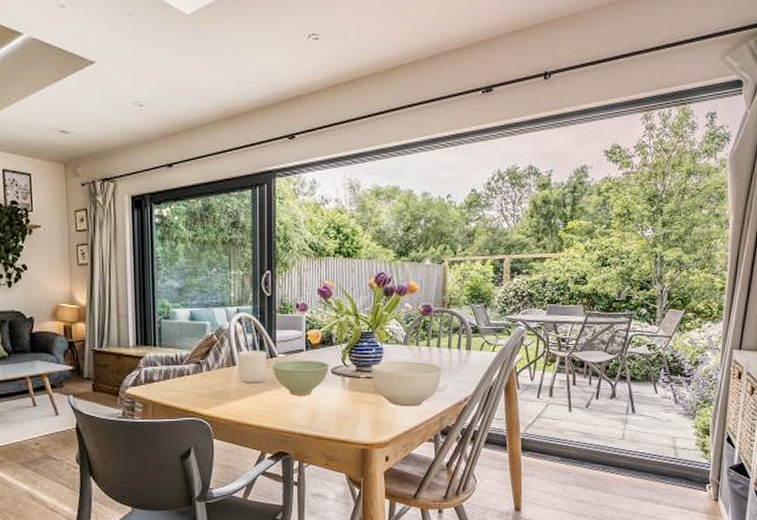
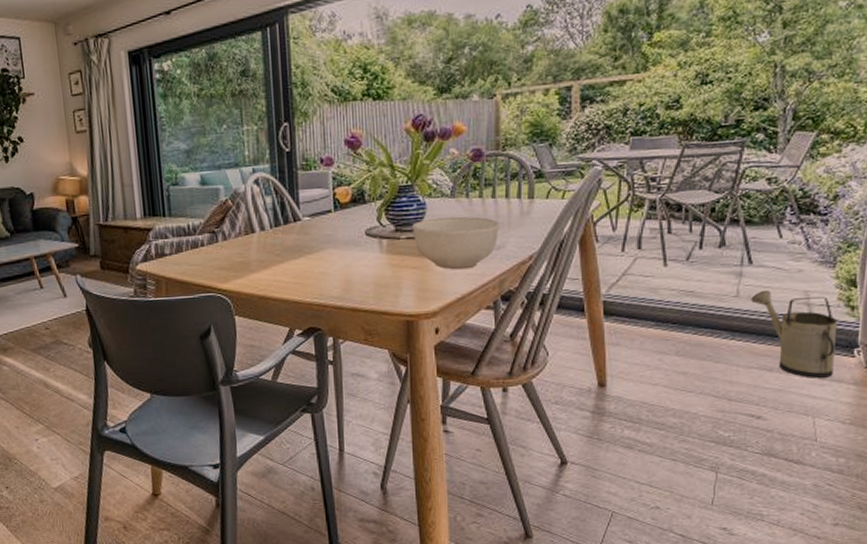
mug: present [239,350,267,384] -> none [257,213,291,252]
bowl: present [271,360,330,396] -> none [295,221,363,264]
watering can: none [633,434,695,507] -> present [751,290,837,378]

